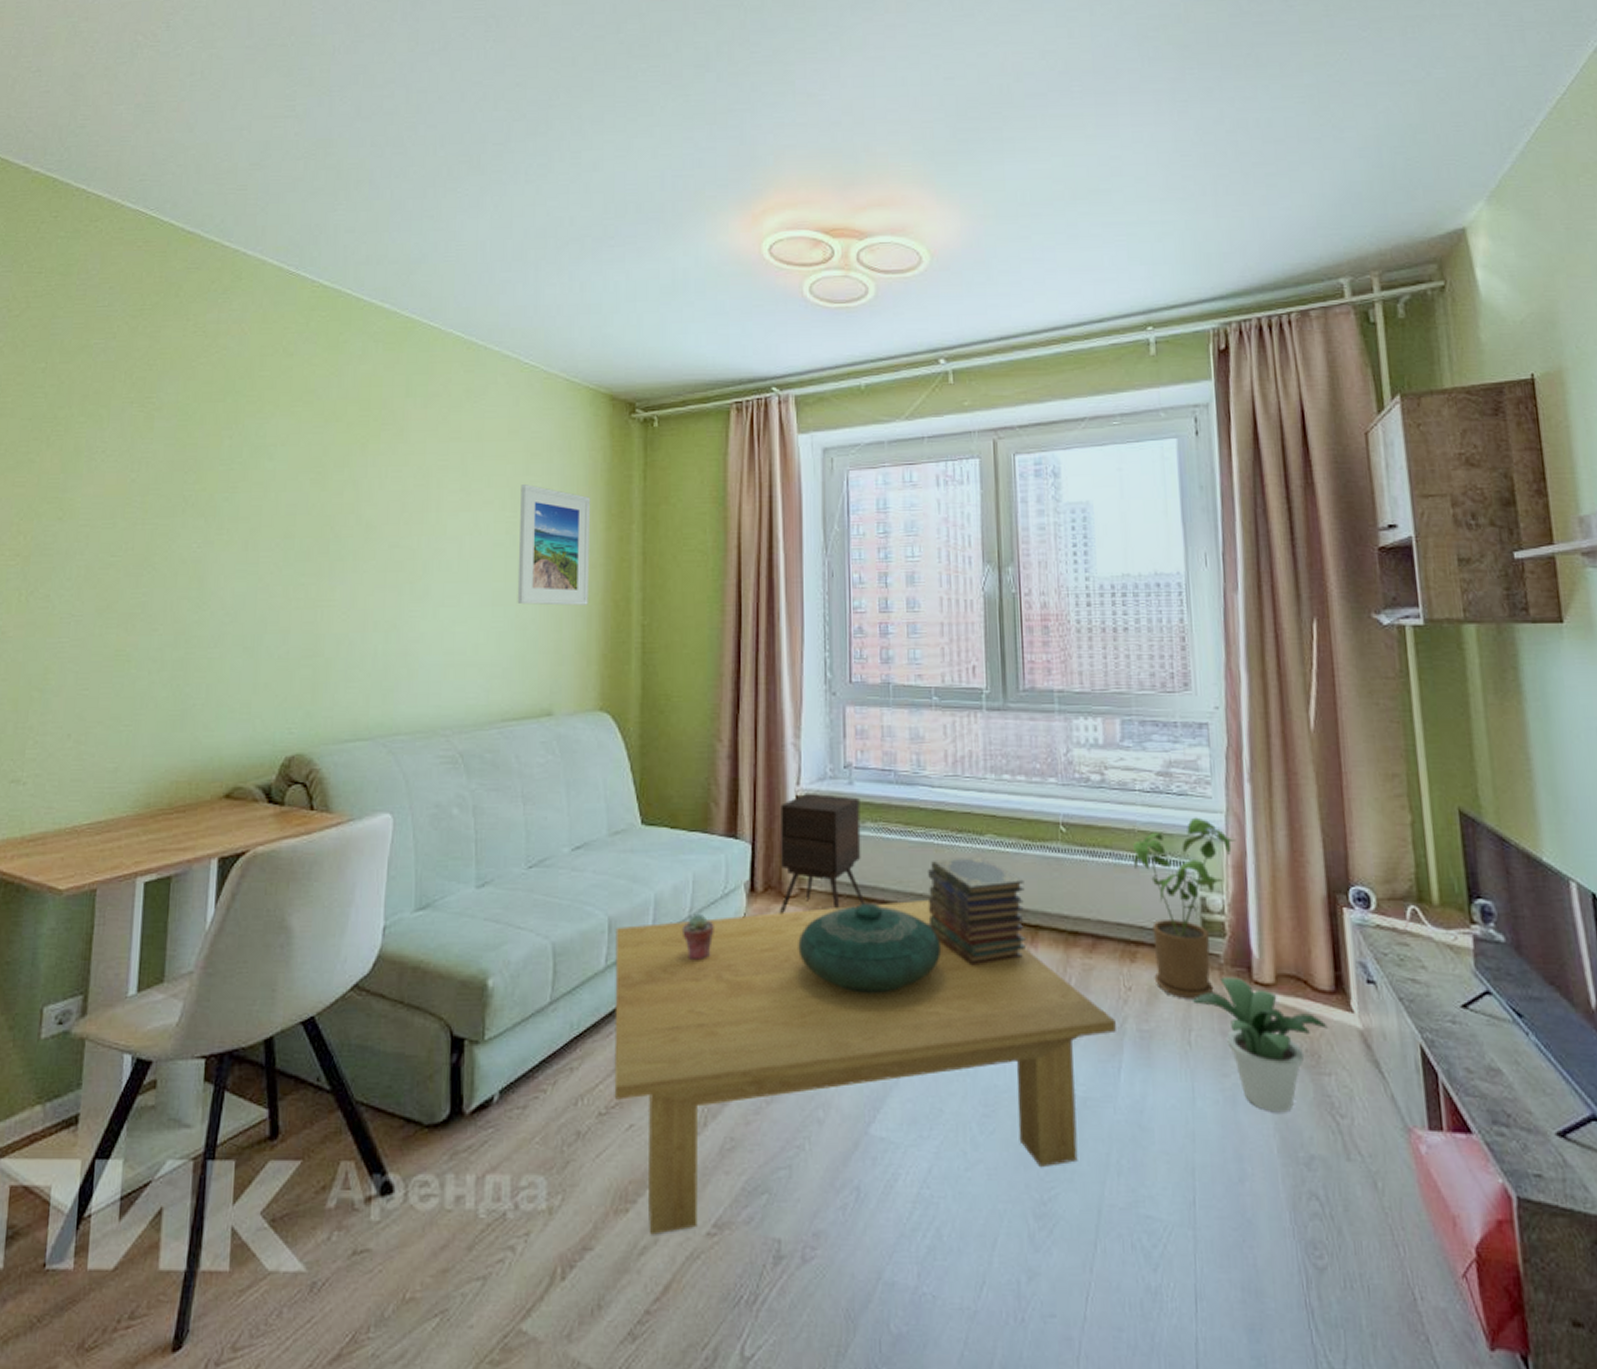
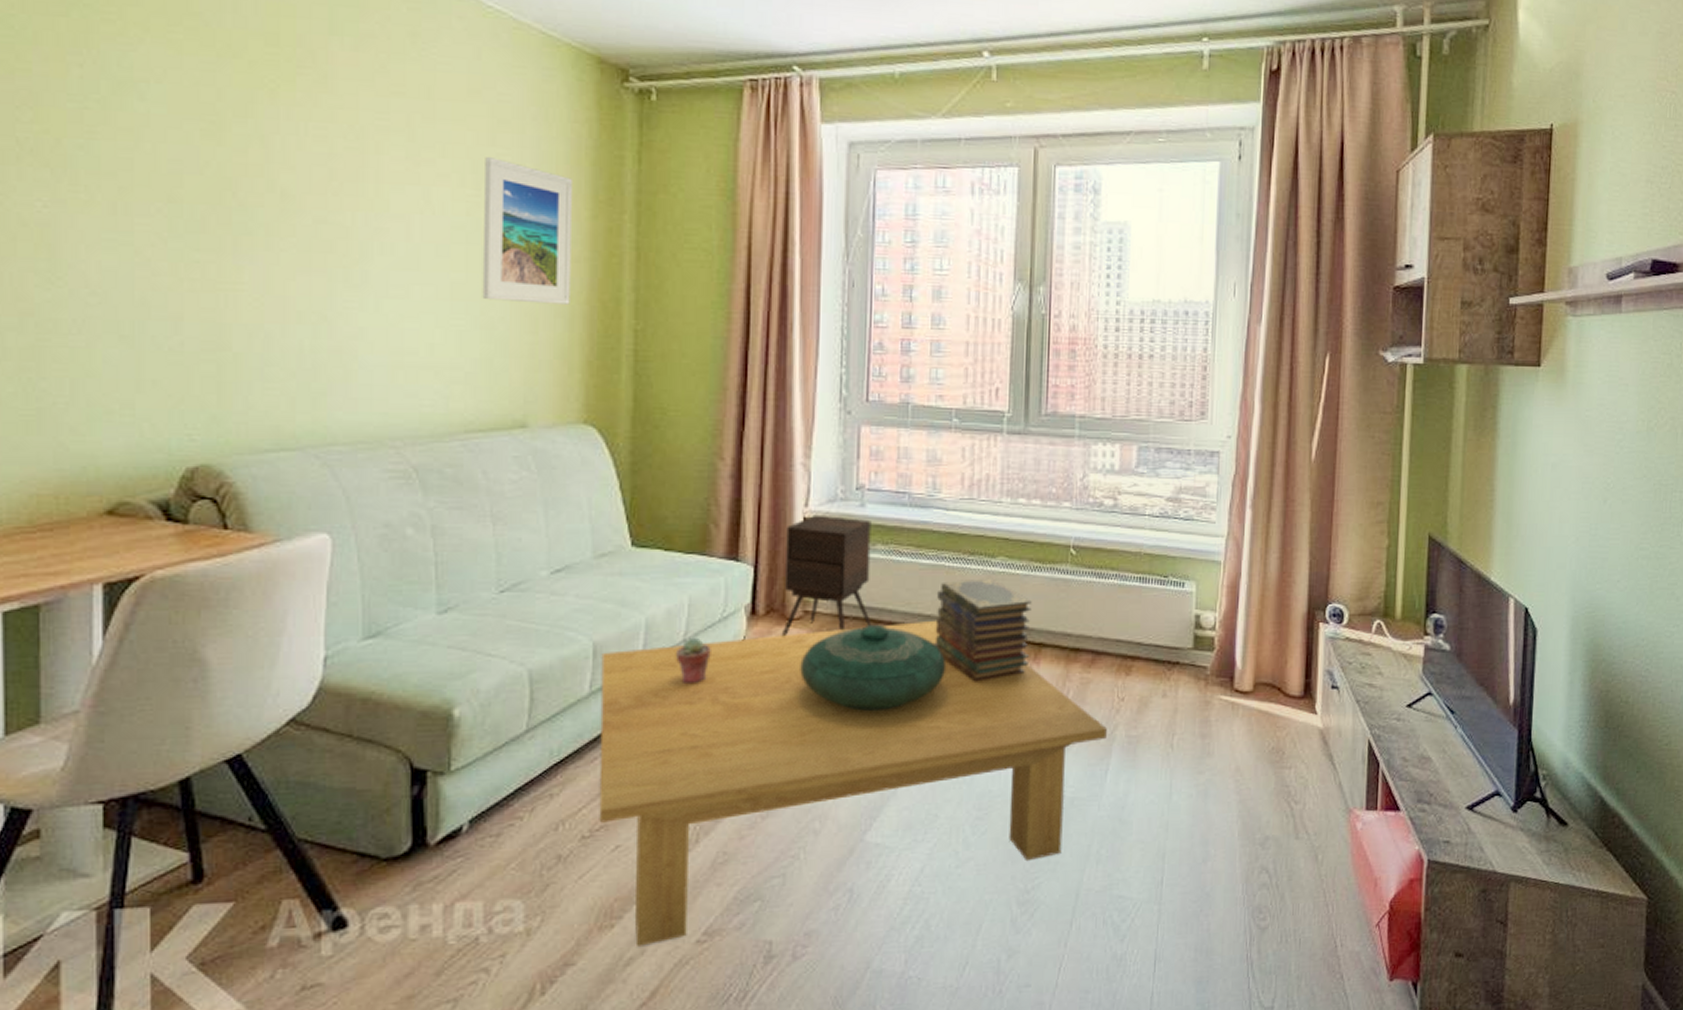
house plant: present [1133,817,1236,999] -> none [1137,541,1233,707]
potted plant: present [1193,977,1328,1113] -> none [1179,686,1293,803]

